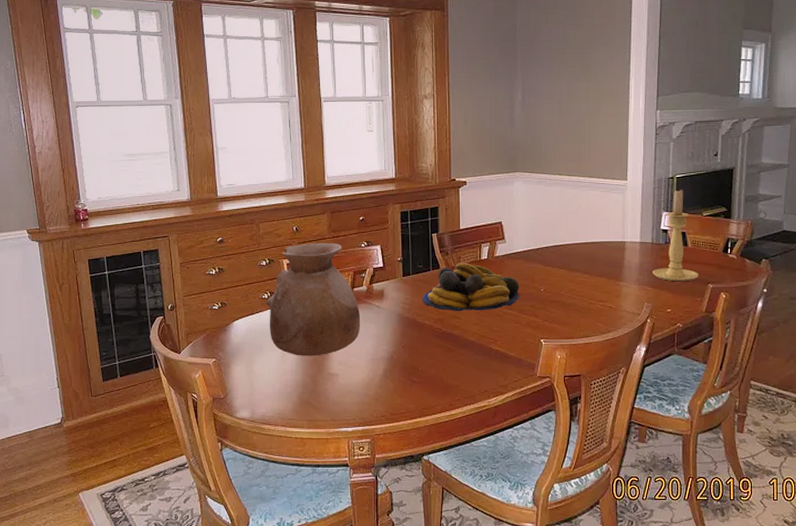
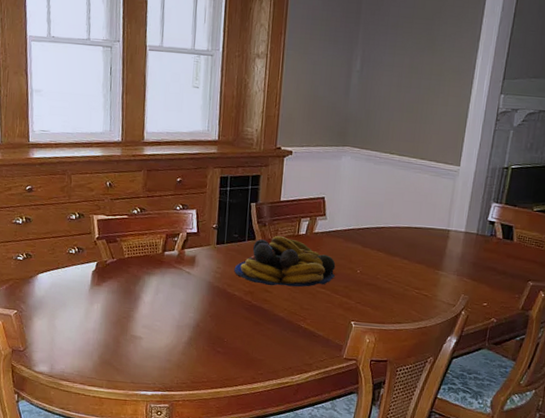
vase: present [265,242,361,356] -> none [72,200,170,318]
candle holder: present [653,188,699,281] -> none [473,180,520,276]

